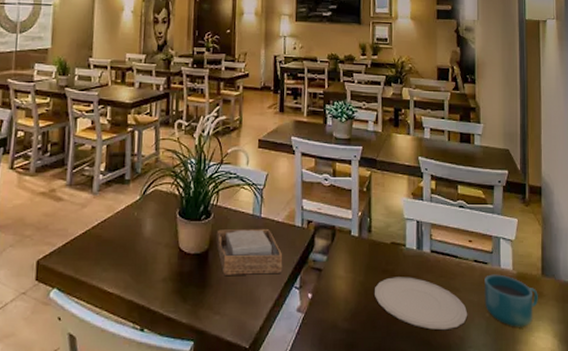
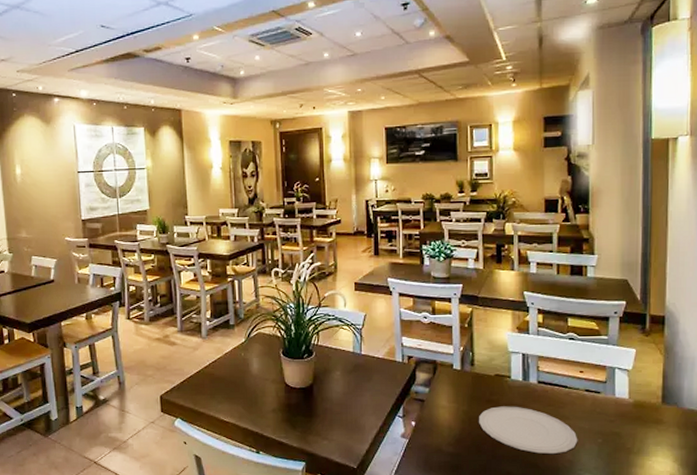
napkin holder: present [216,228,283,275] -> none [319,364,385,406]
cup: present [483,274,538,327] -> none [595,403,657,452]

